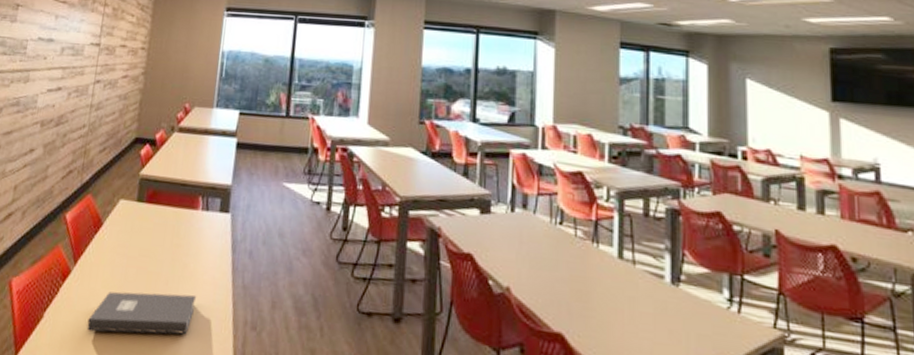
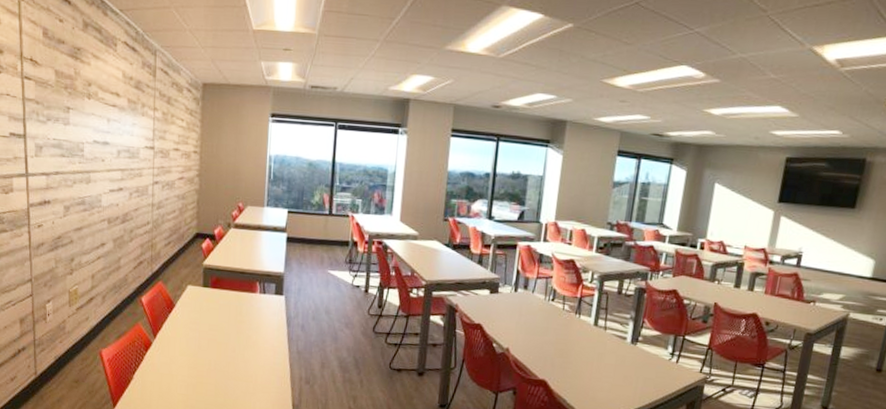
book: present [86,291,197,335] -> none [171,358,260,389]

